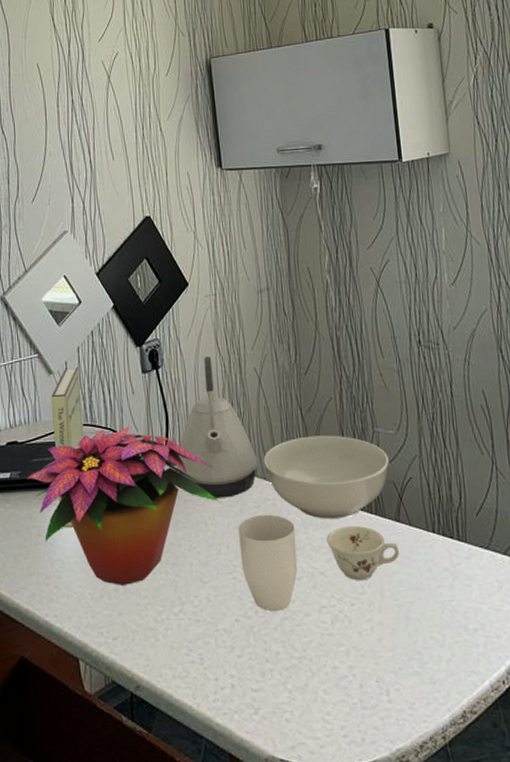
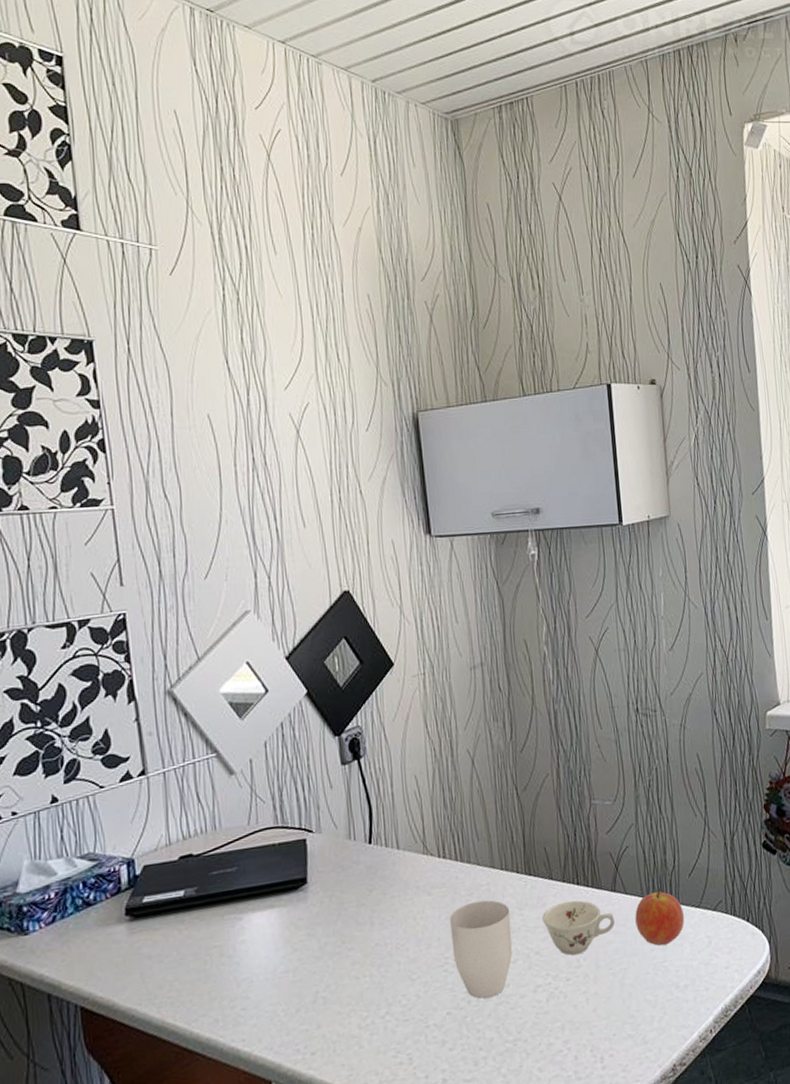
flower arrangement: present [27,426,218,585] -> none [205,824,428,997]
book: present [50,367,84,528] -> none [232,764,274,944]
kettle: present [176,357,258,498] -> none [381,741,471,891]
bowl: present [263,435,390,519] -> none [476,811,607,899]
fruit: none [420,523,473,584] -> present [635,888,685,946]

